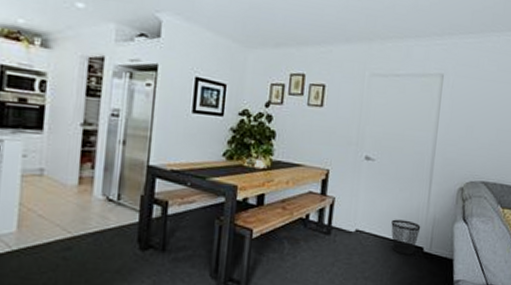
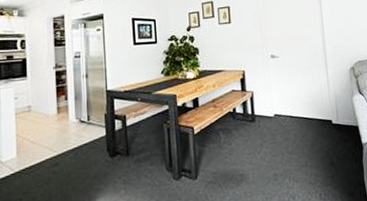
wastebasket: present [391,219,421,255] -> none [302,100,326,129]

